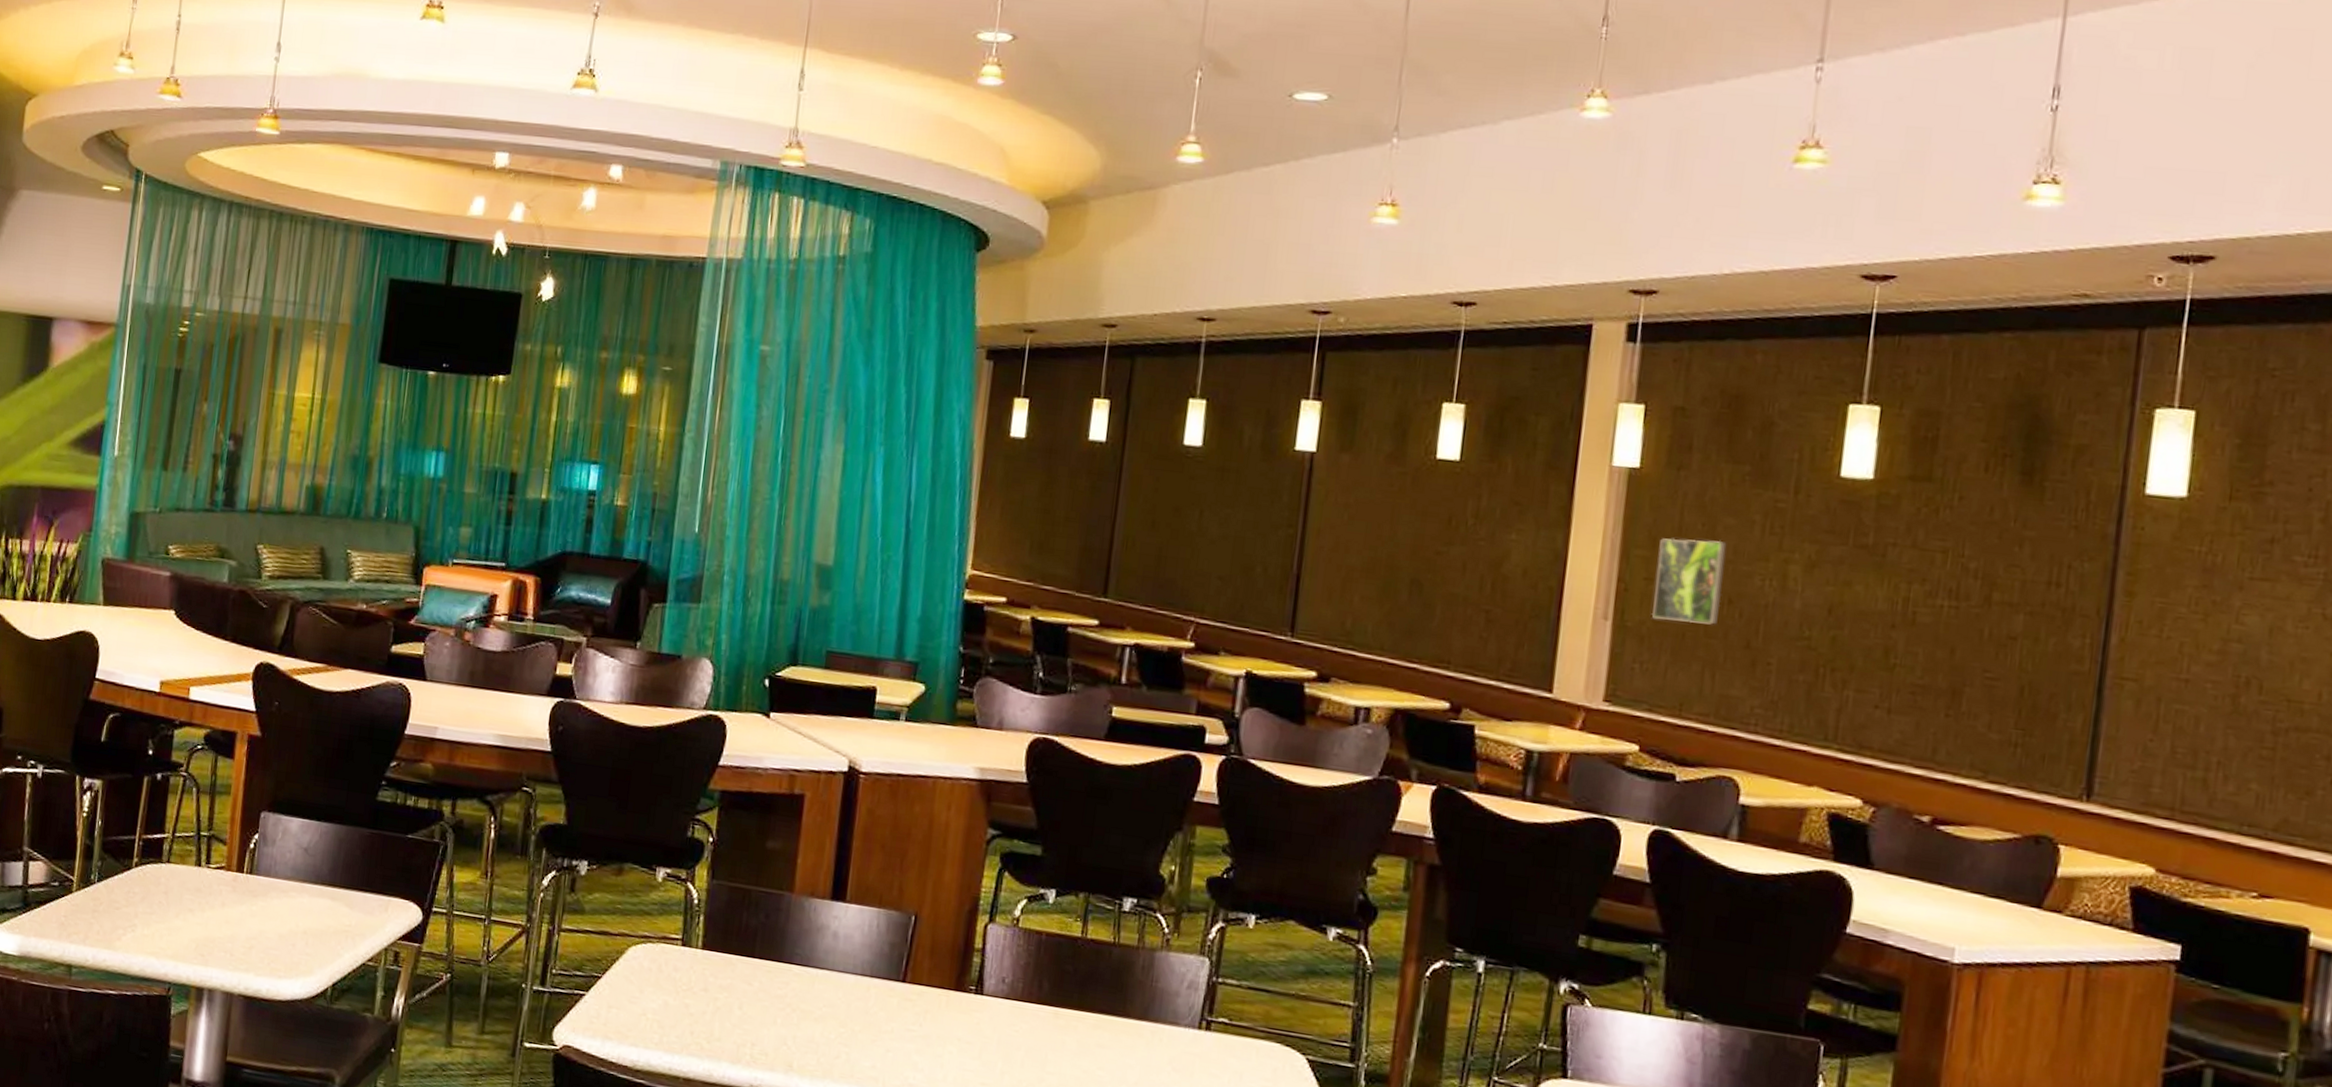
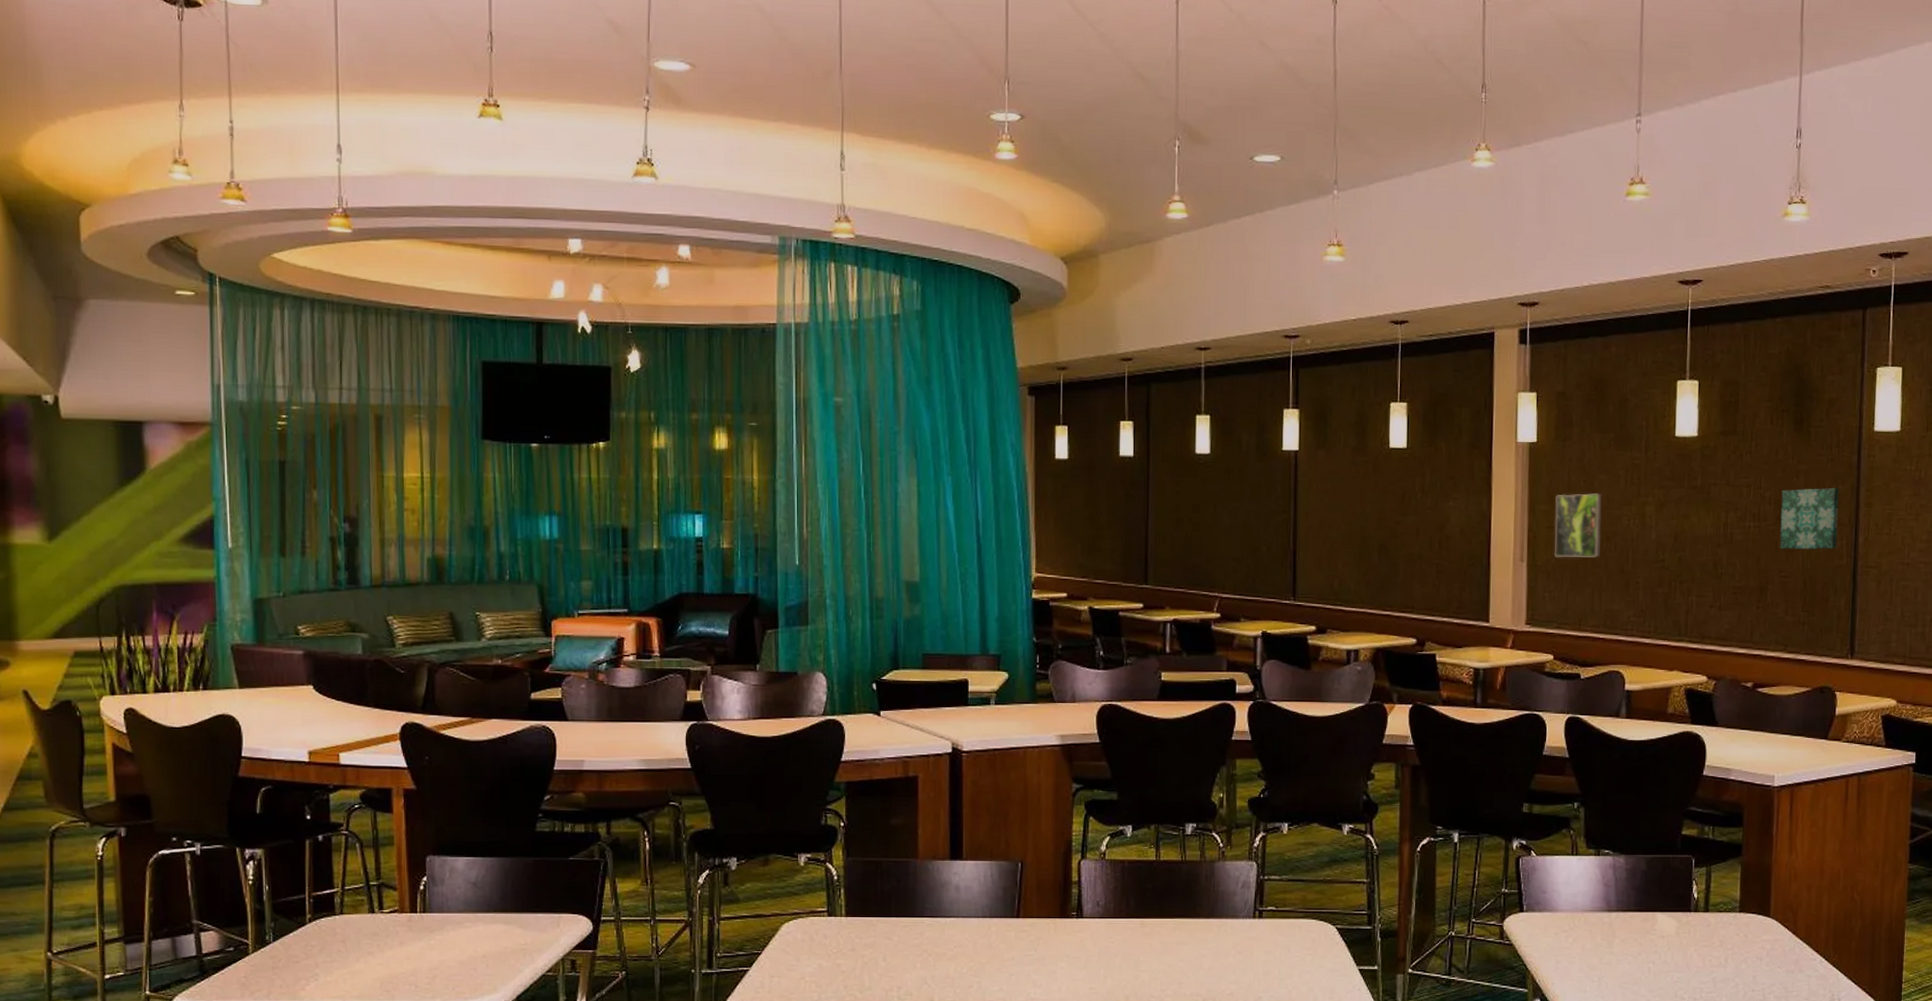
wall art: none [1986,561,2085,648] -> present [1779,488,1839,550]

